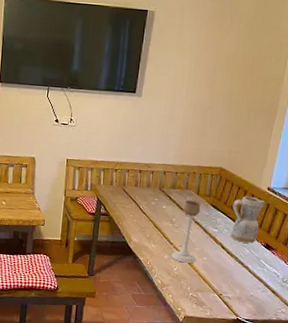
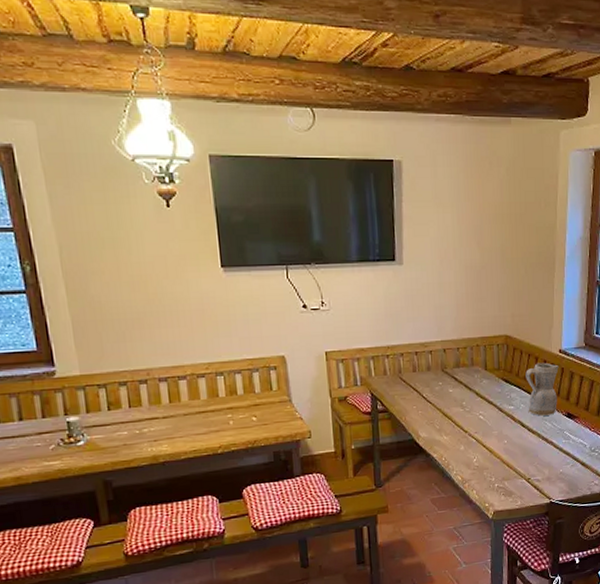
candle holder: present [171,200,201,264] -> none [467,377,497,451]

